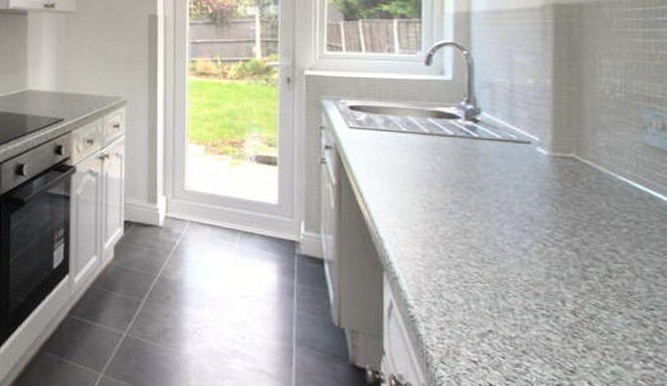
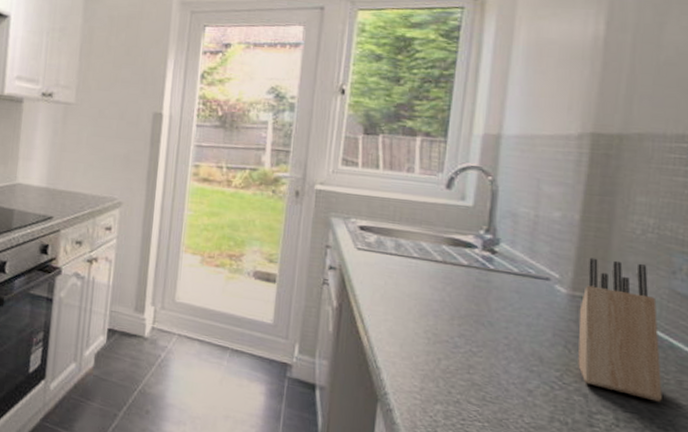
knife block: none [561,119,649,251] -> present [578,257,662,402]

